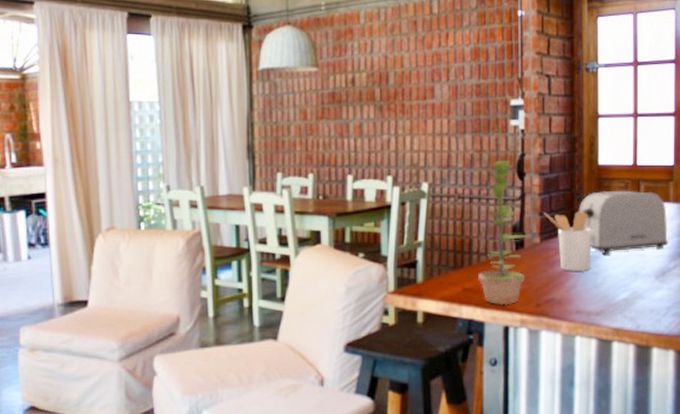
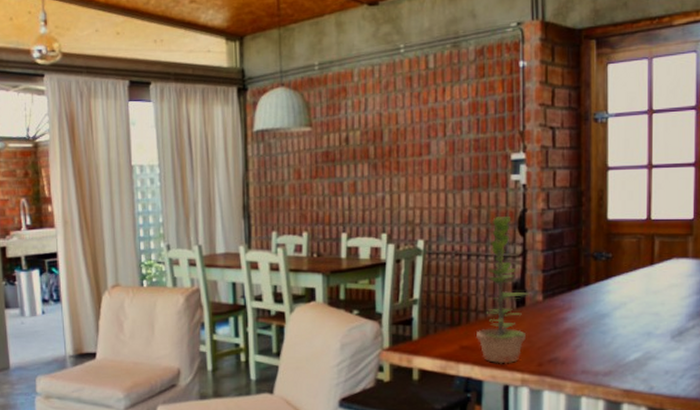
utensil holder: present [544,211,593,272] -> none [547,268,601,331]
toaster: present [578,190,668,255] -> none [585,245,686,313]

